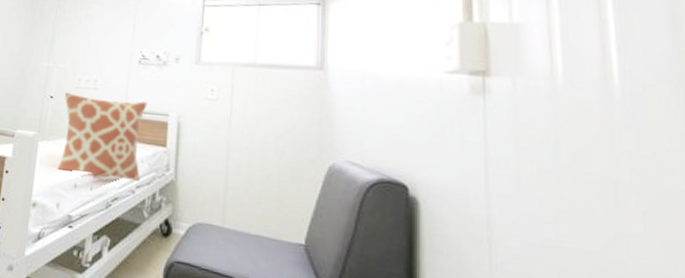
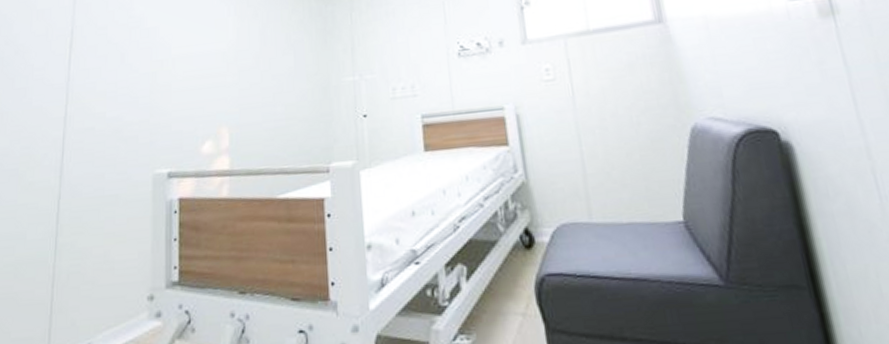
pillow: present [55,92,148,181] -> none [379,98,486,203]

